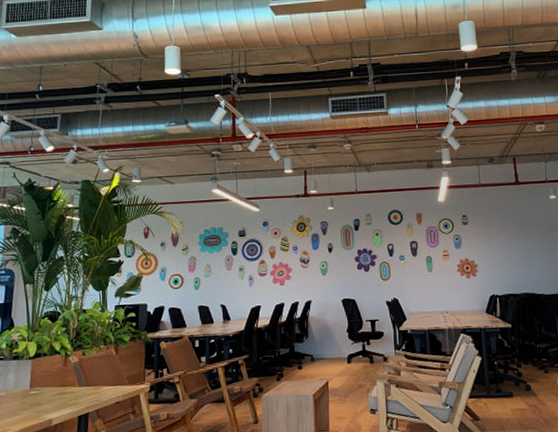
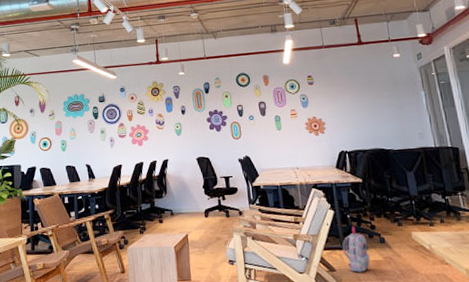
backpack: none [488,373,515,421] -> present [342,226,370,273]

